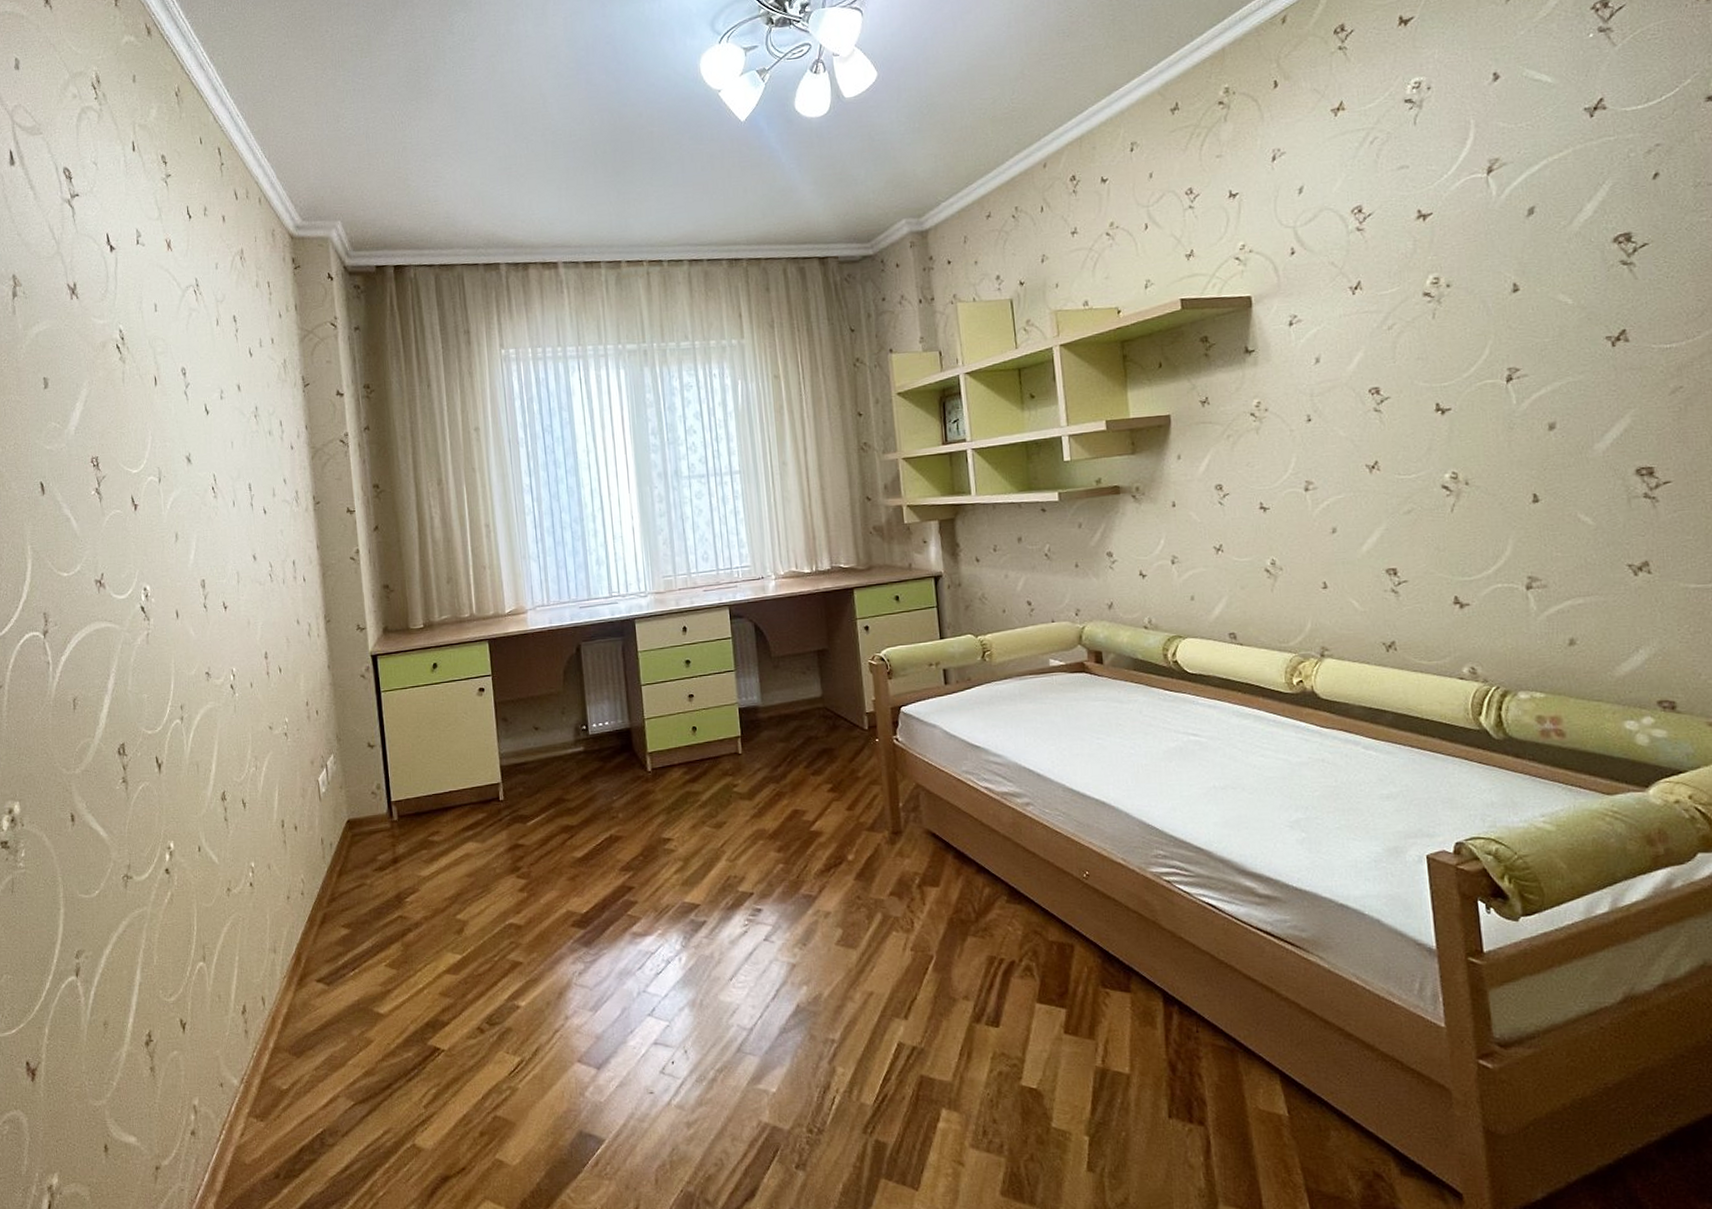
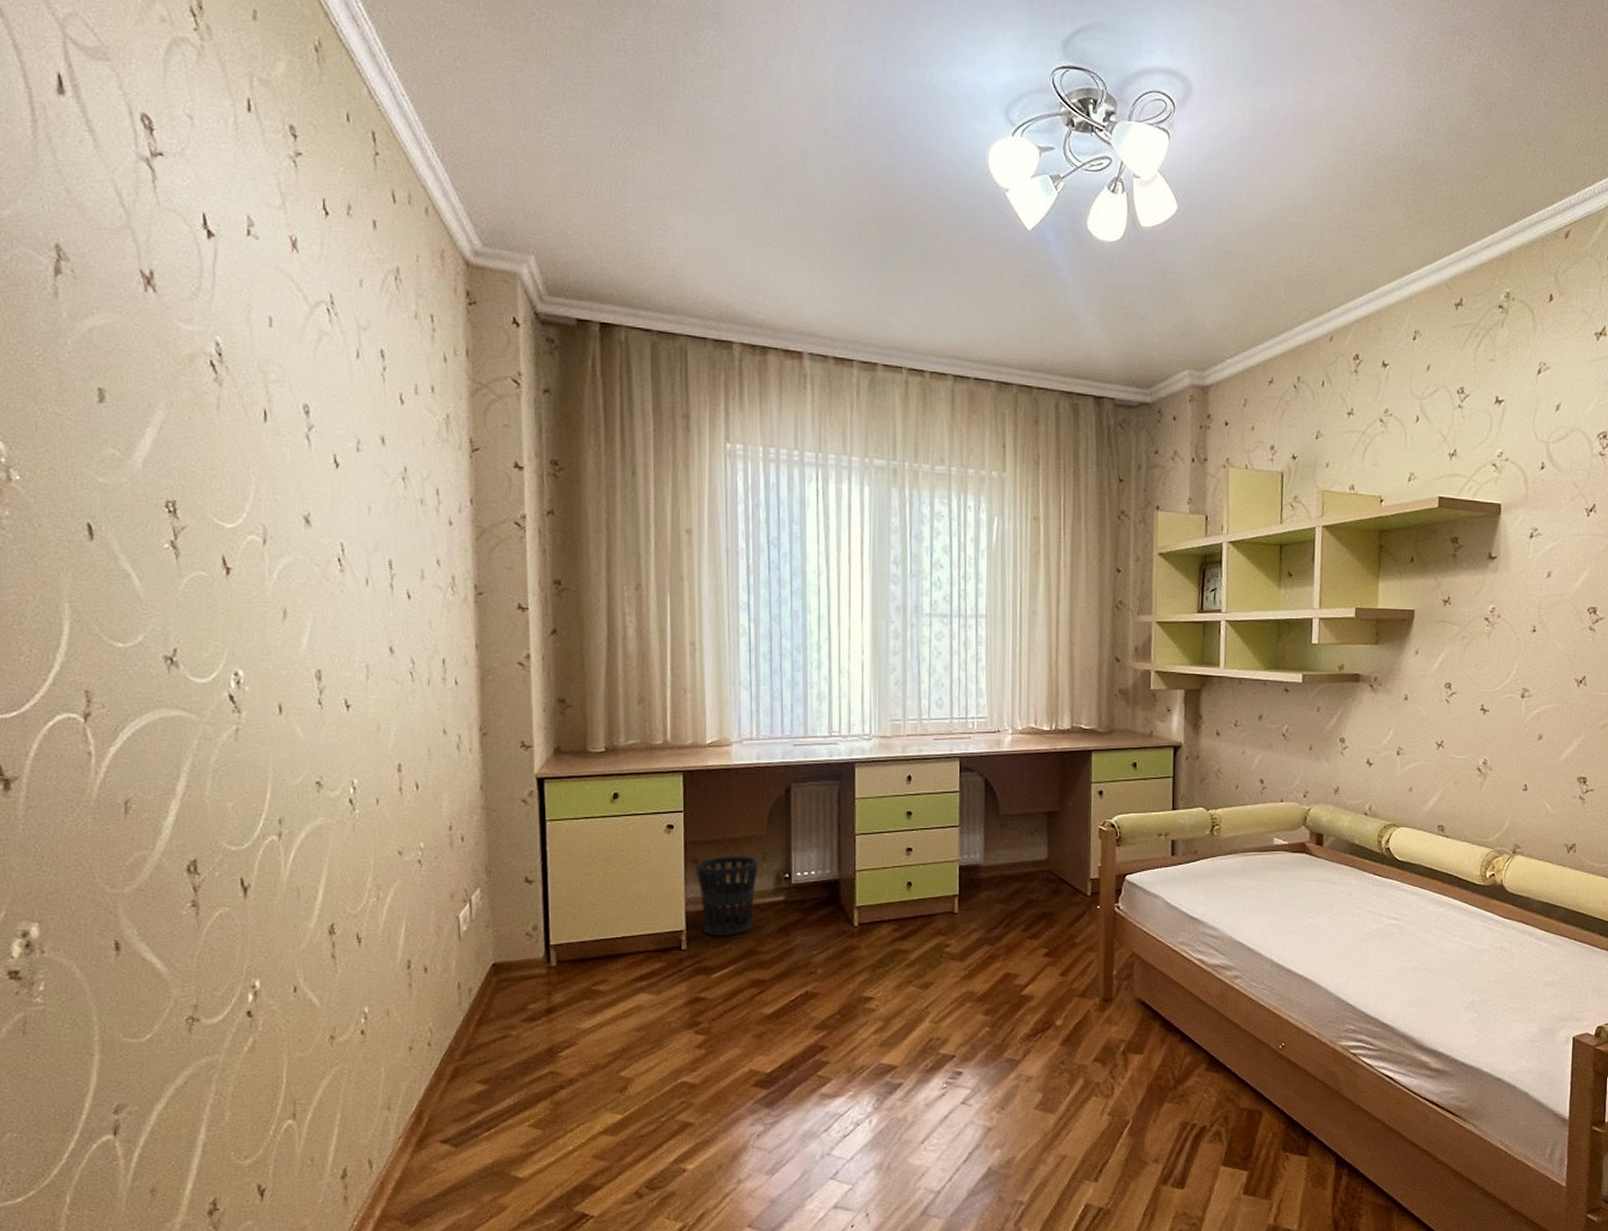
wastebasket: none [506,711,559,787] -> present [696,856,758,937]

